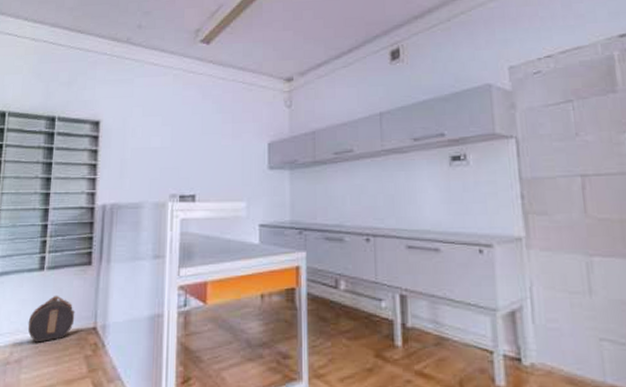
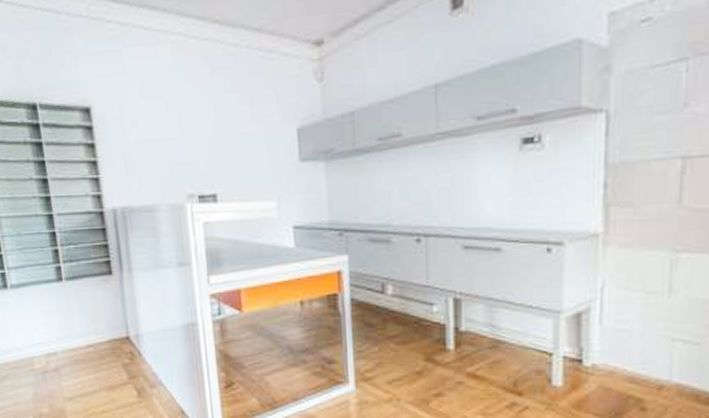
hat box: present [28,295,75,343] -> none [57,306,106,352]

